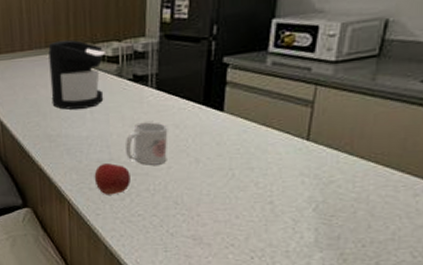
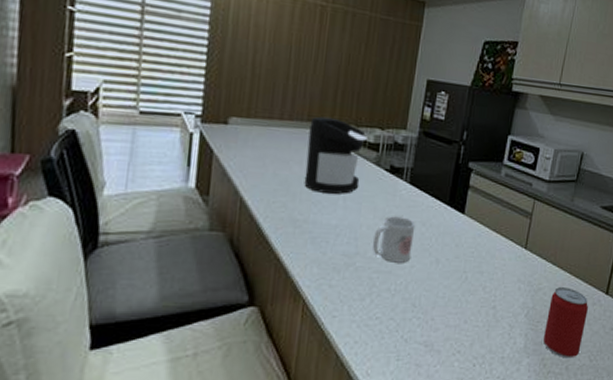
apple: present [94,163,130,195] -> none [336,258,374,294]
beer can: none [341,178,406,254] -> present [544,287,588,359]

